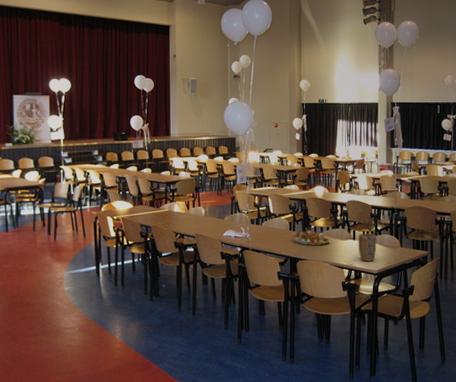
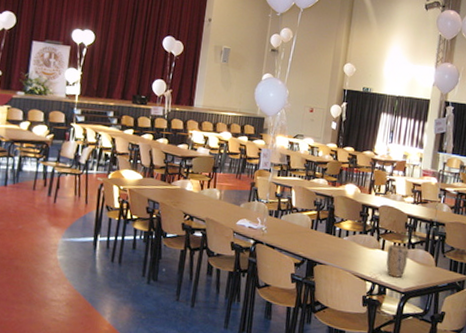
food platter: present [293,227,330,245] -> none [313,228,355,251]

